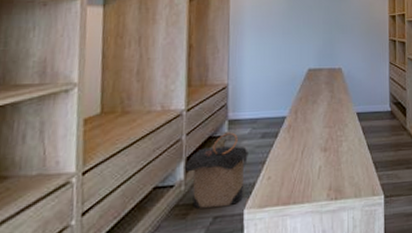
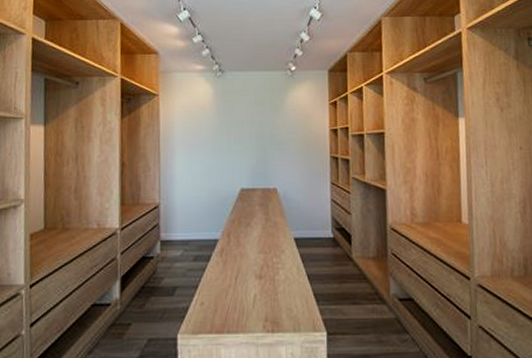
laundry hamper: present [184,132,250,209] -> none [119,253,182,329]

